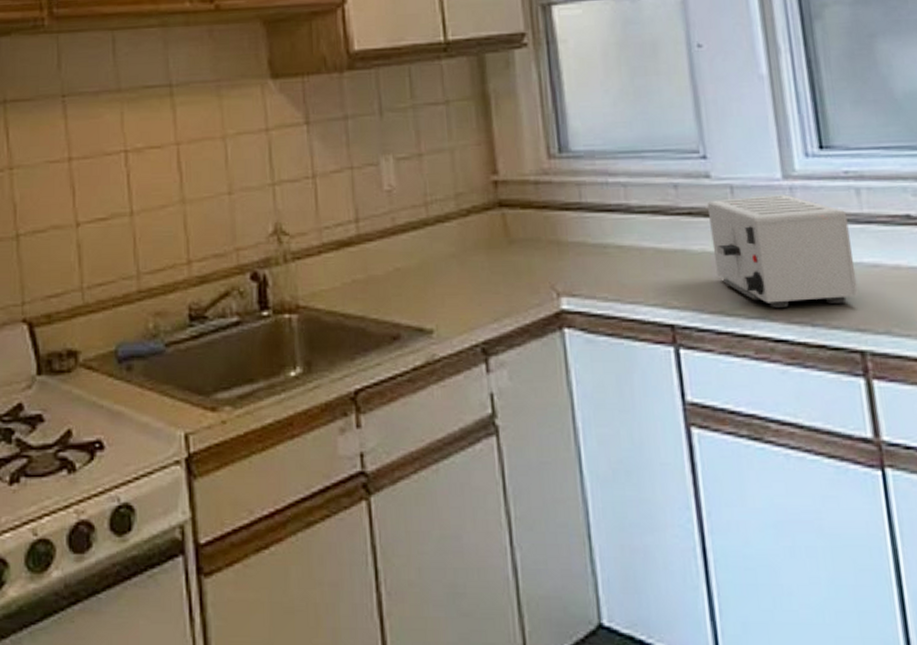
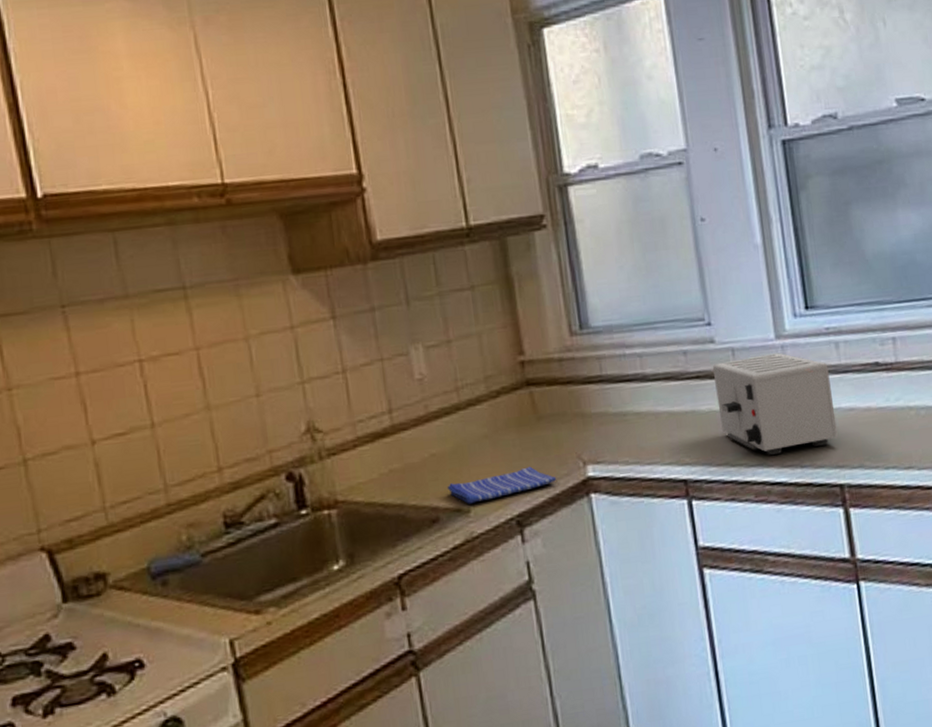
dish towel: none [410,292,528,325] -> present [447,466,557,504]

